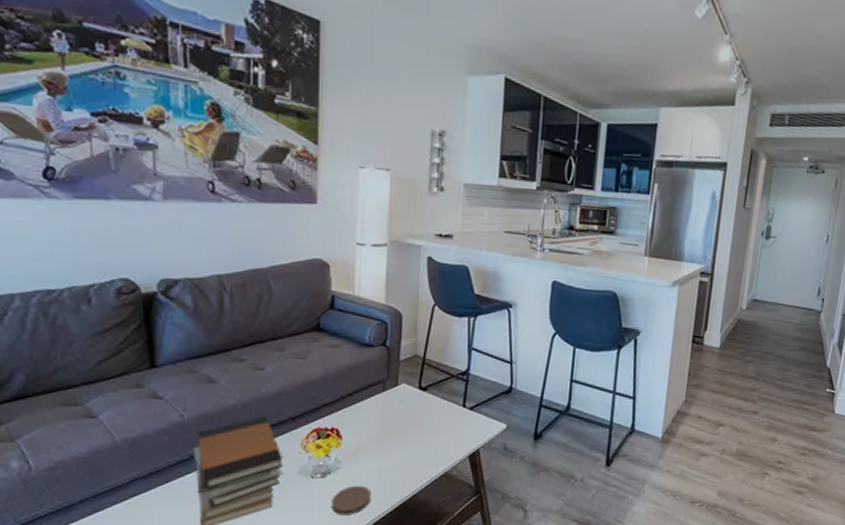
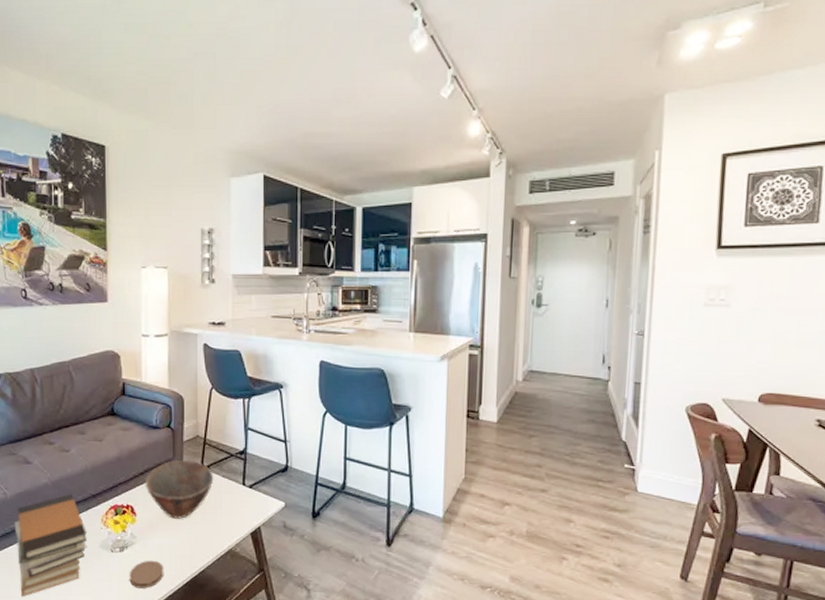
bowl: none [353,380,432,442] -> present [145,459,214,519]

